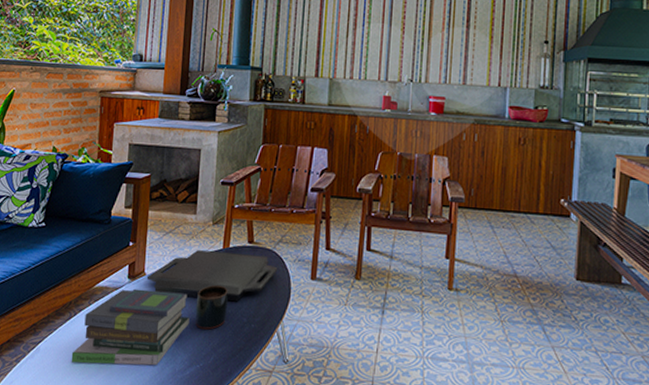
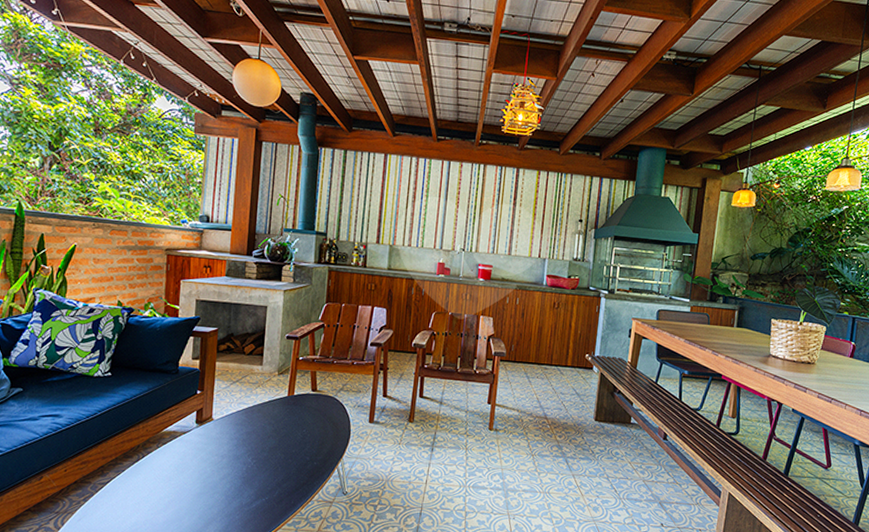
books: present [71,289,190,366] -> none [140,432,256,501]
serving tray: present [146,250,278,302] -> none [214,397,339,443]
mug: present [195,285,229,330] -> none [261,429,293,468]

